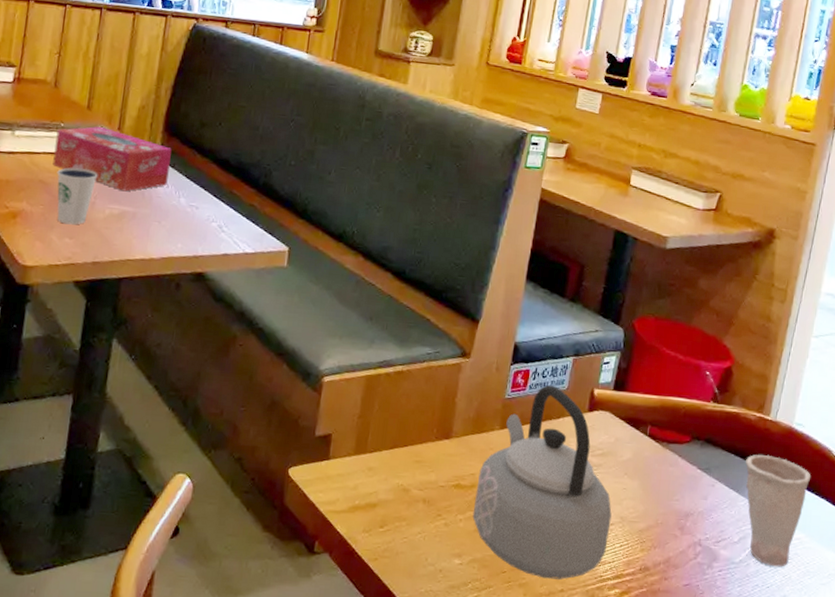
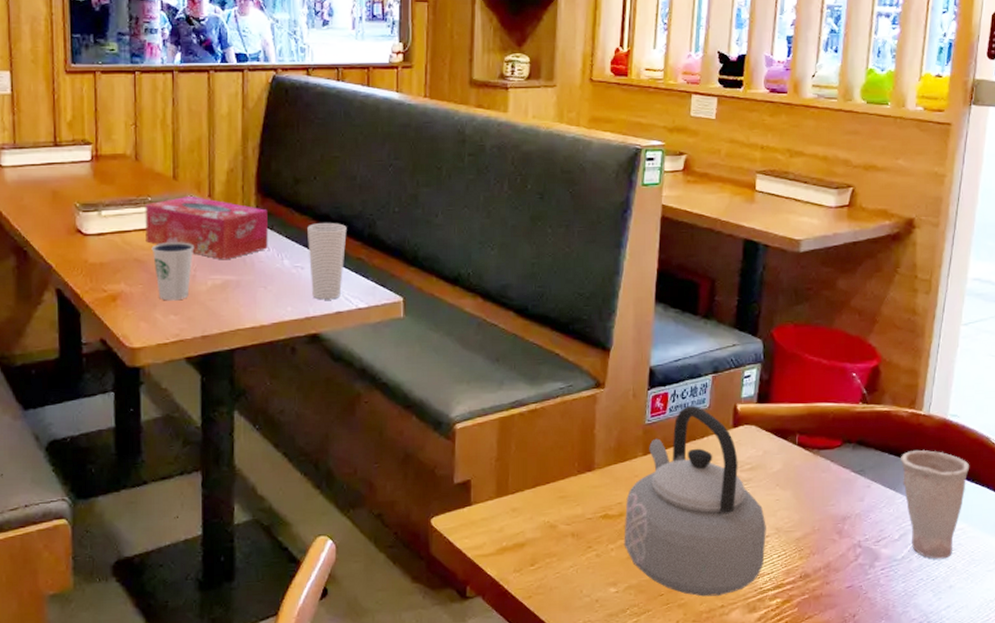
cup: none [203,166,244,242] -> present [307,222,347,300]

